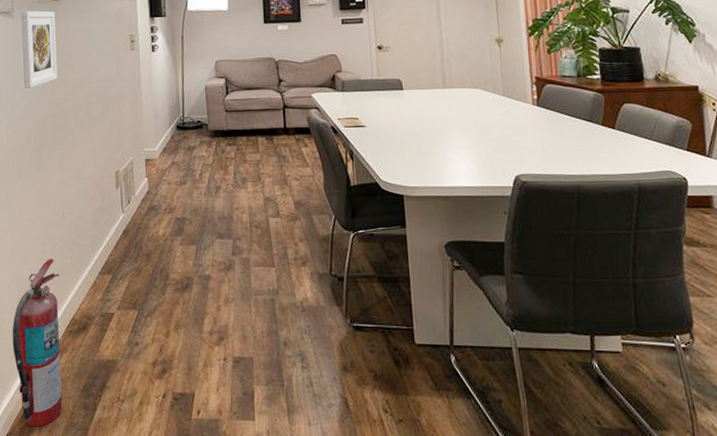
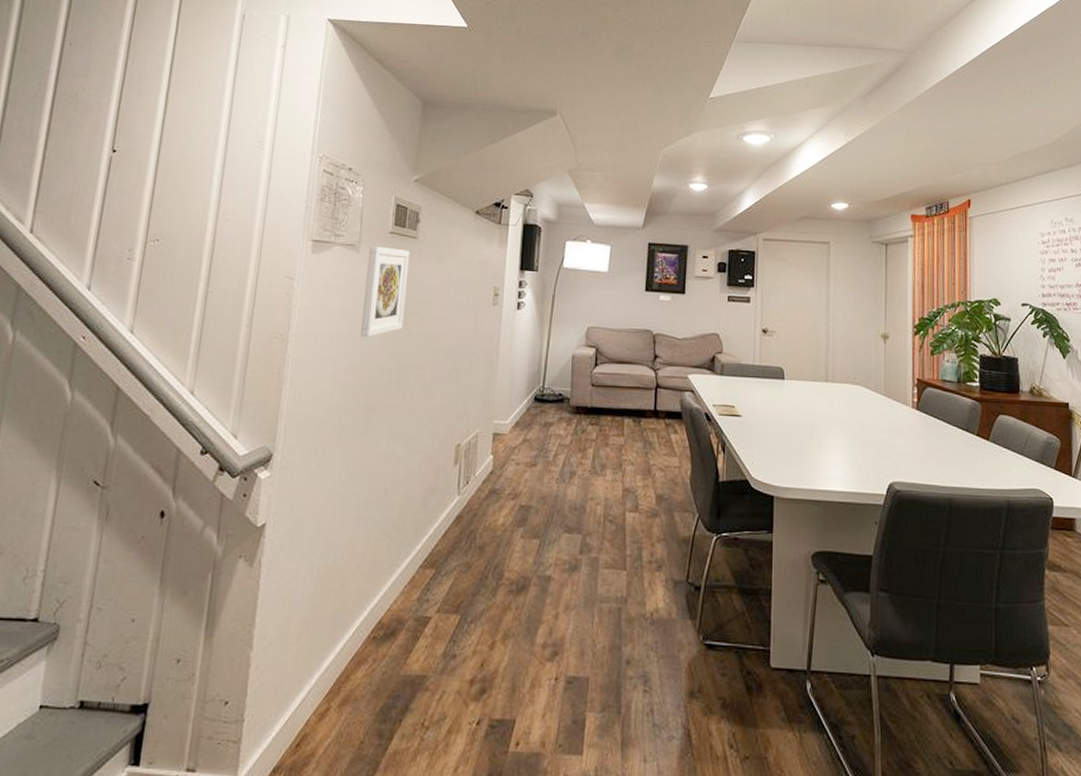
fire extinguisher: present [12,259,63,427] -> none [297,546,370,760]

